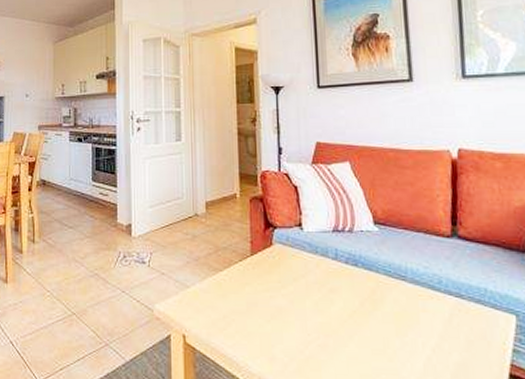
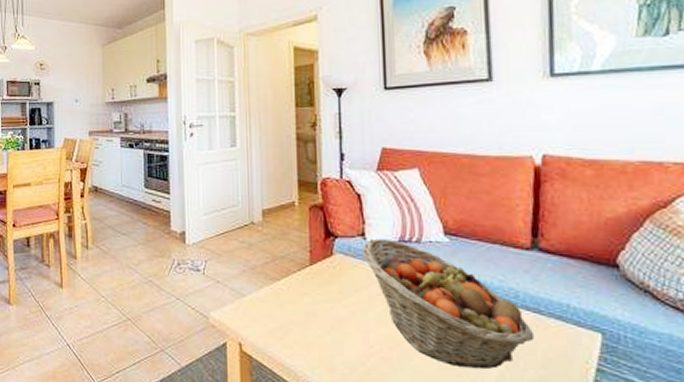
fruit basket: none [299,228,457,354] -> present [361,238,535,370]

